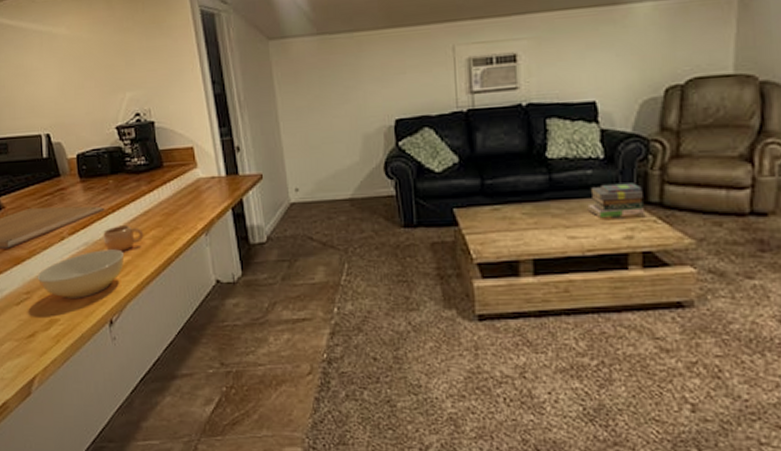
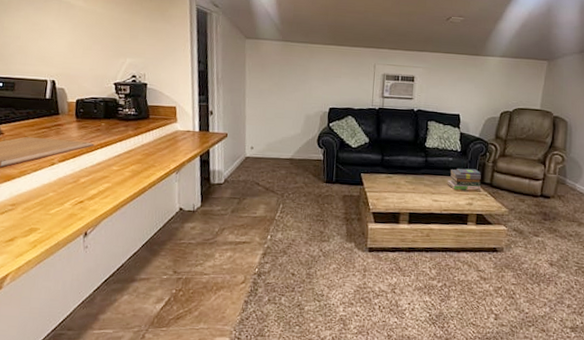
bowl: present [37,249,125,298] -> none [24,176,106,213]
mug: present [103,225,144,252] -> none [89,159,125,180]

